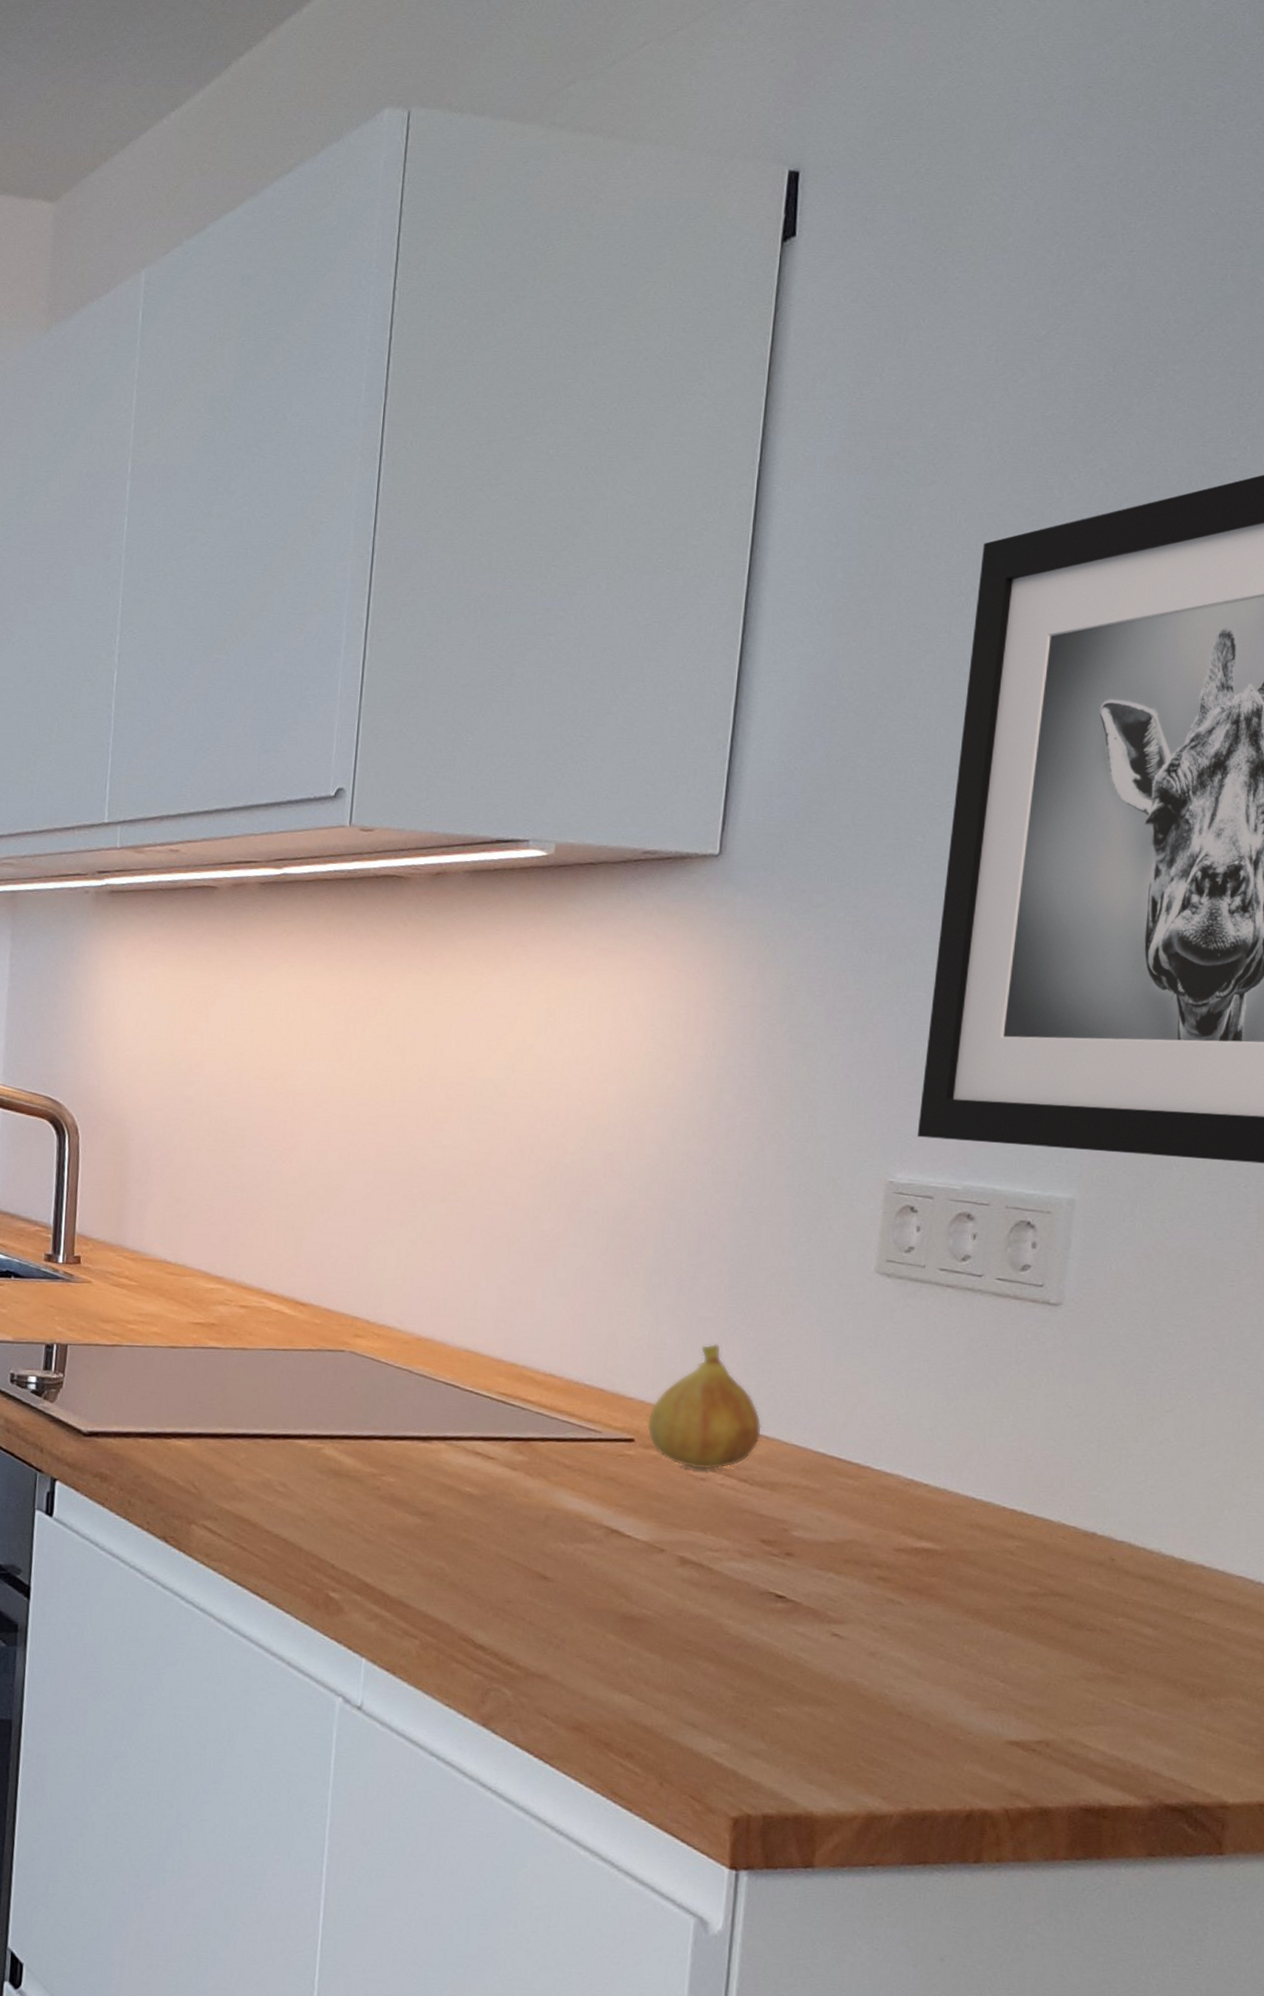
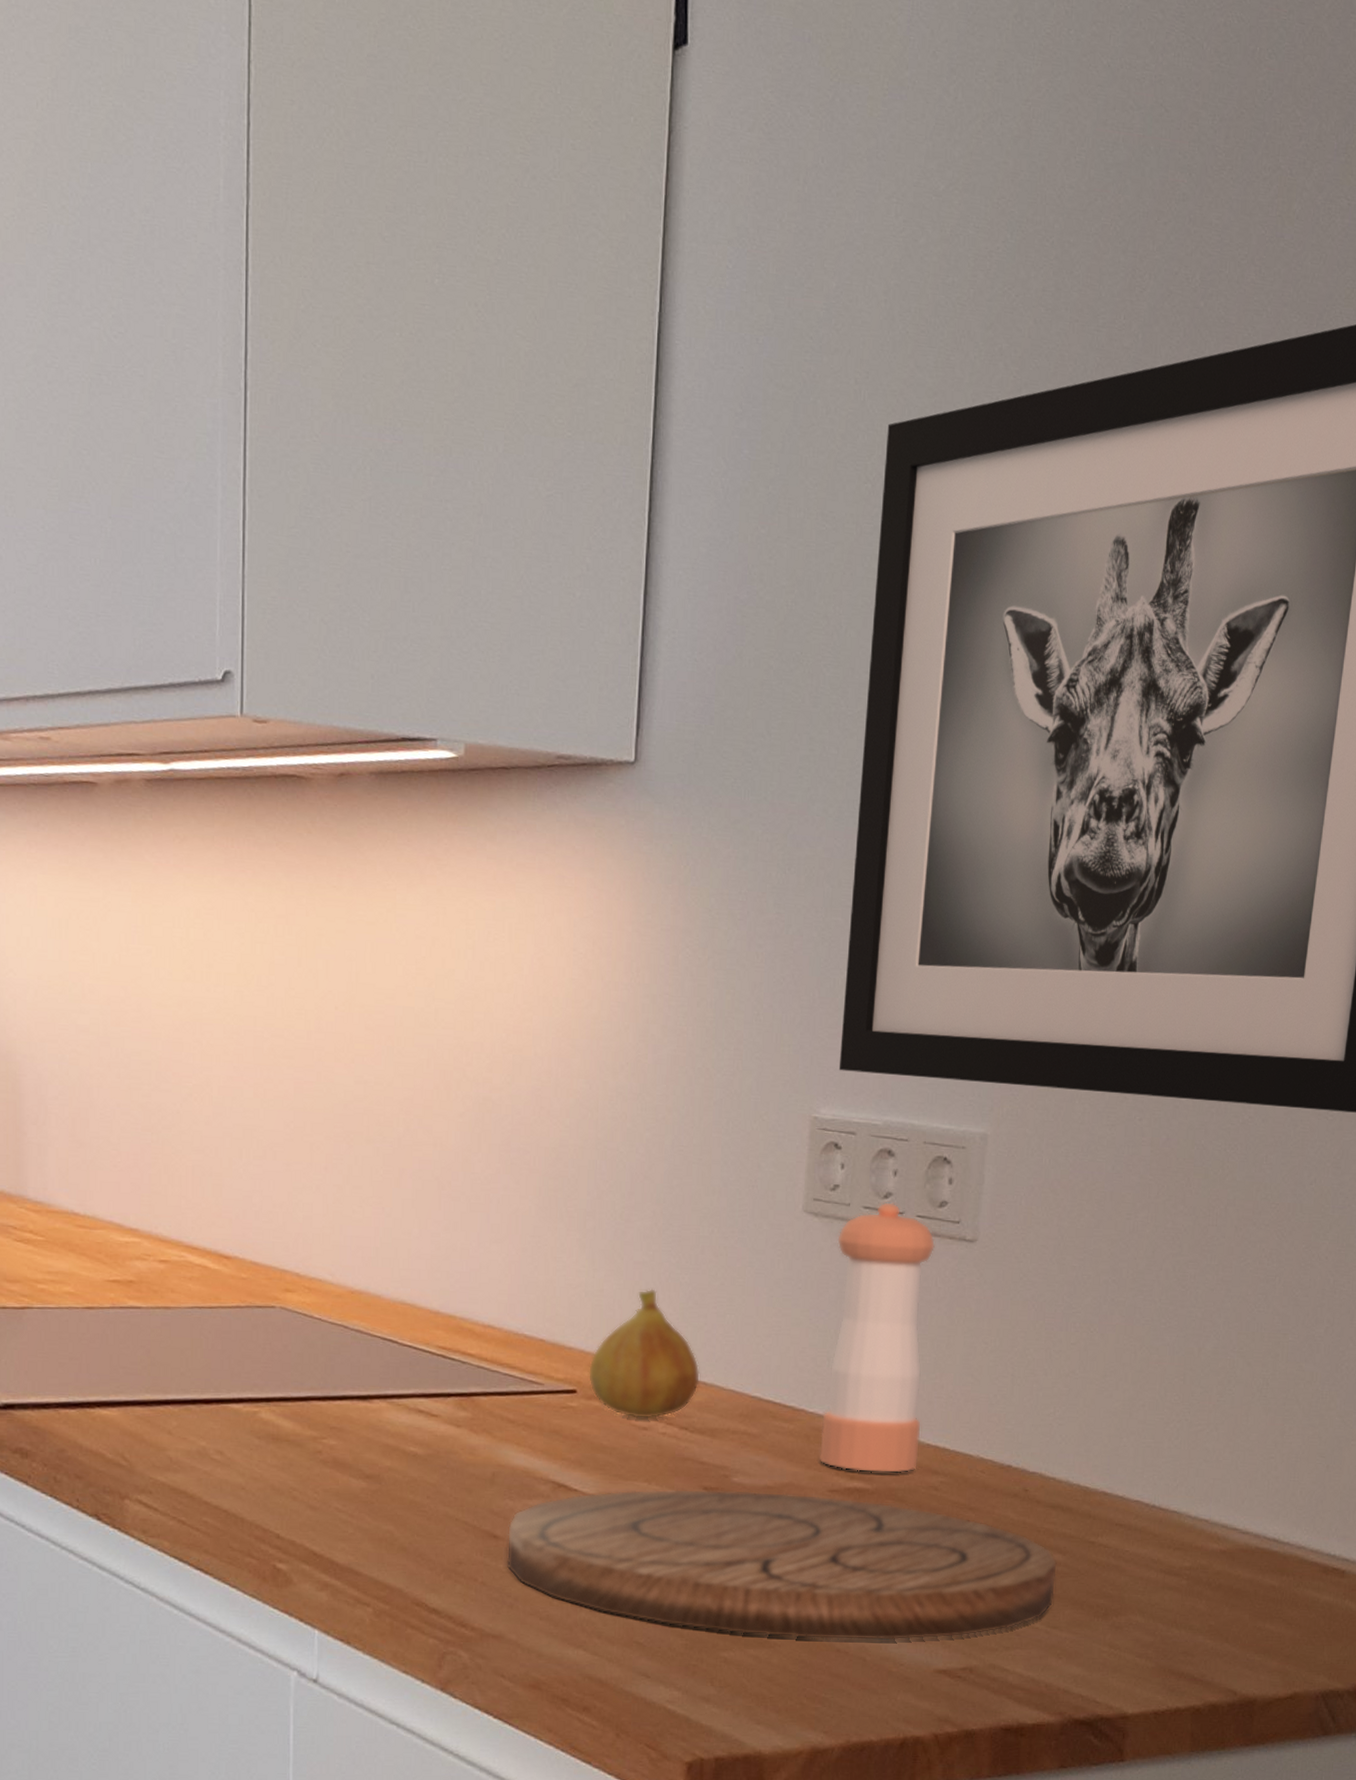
cutting board: none [555,1539,1148,1709] -> present [506,1488,1058,1641]
pepper shaker: none [884,1264,1017,1536] -> present [819,1202,936,1474]

